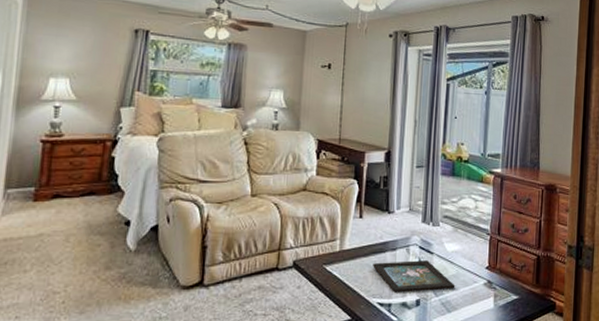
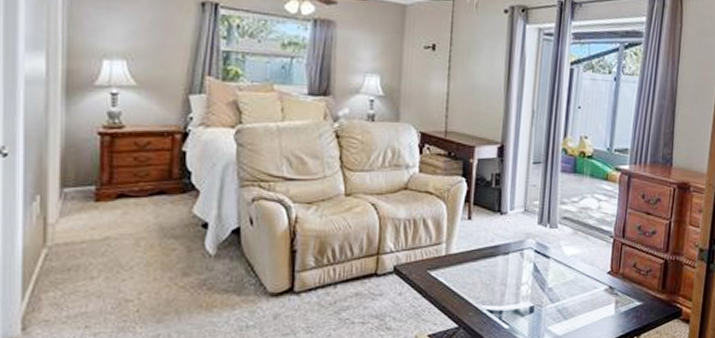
decorative tray: present [373,260,455,293] -> none [482,265,573,299]

